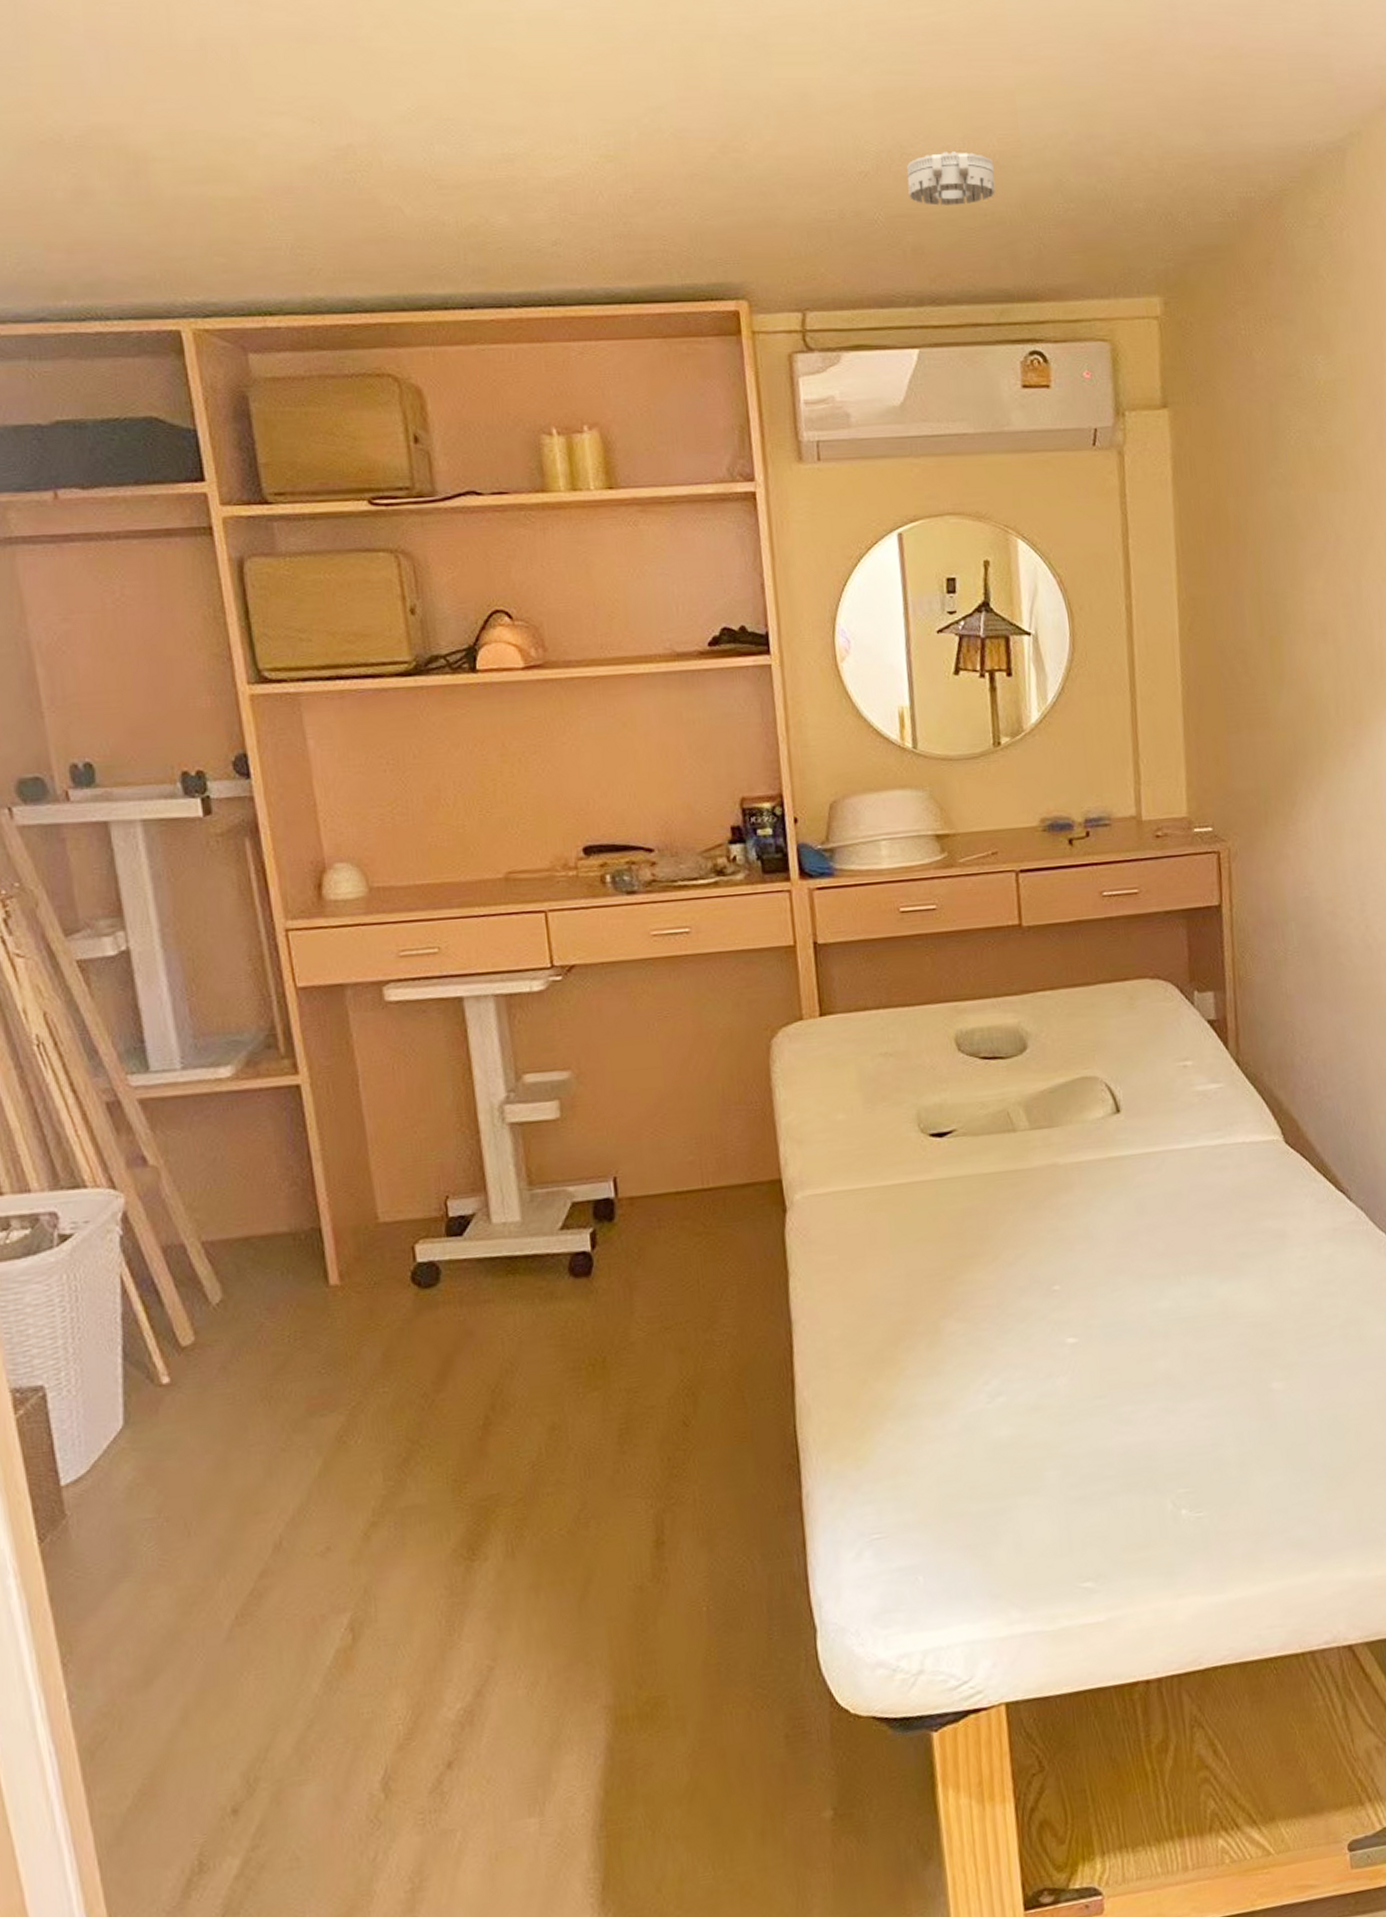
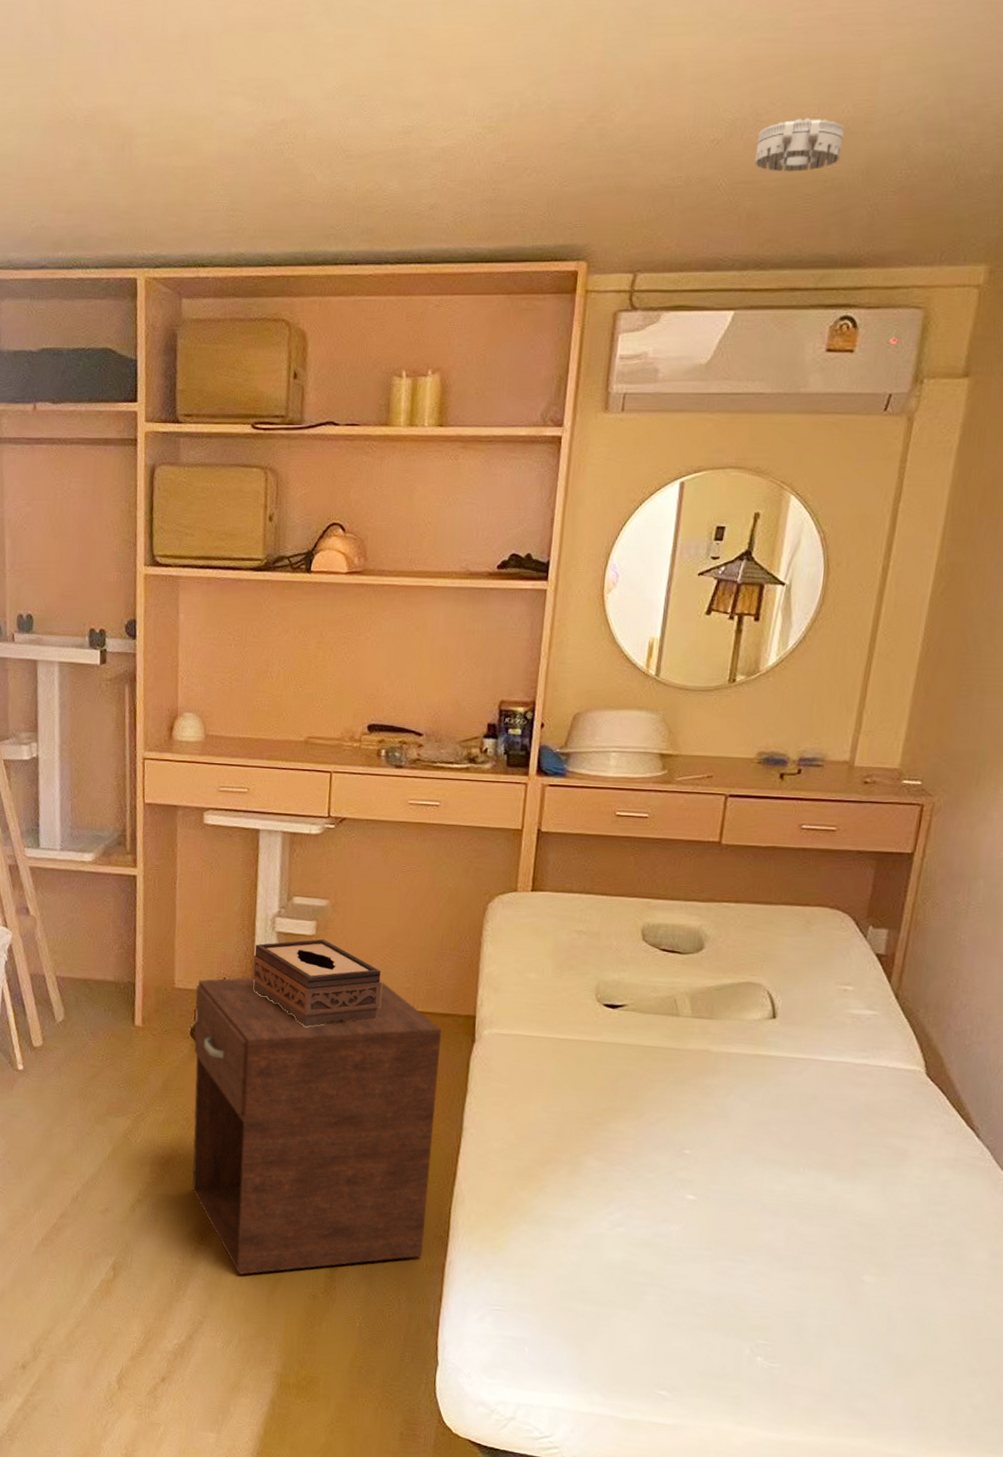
nightstand: none [408,1158,772,1587] -> present [192,977,442,1275]
tissue box: none [482,1120,660,1237] -> present [252,938,382,1027]

